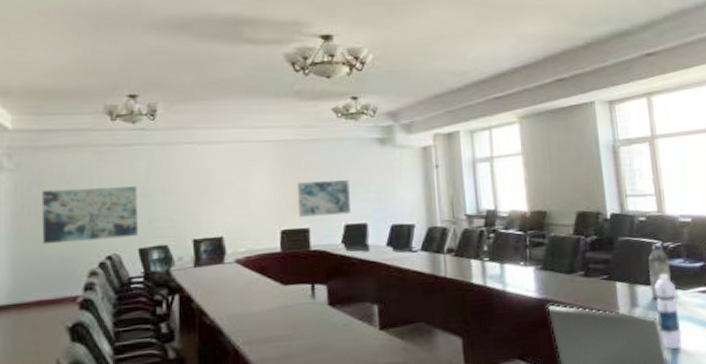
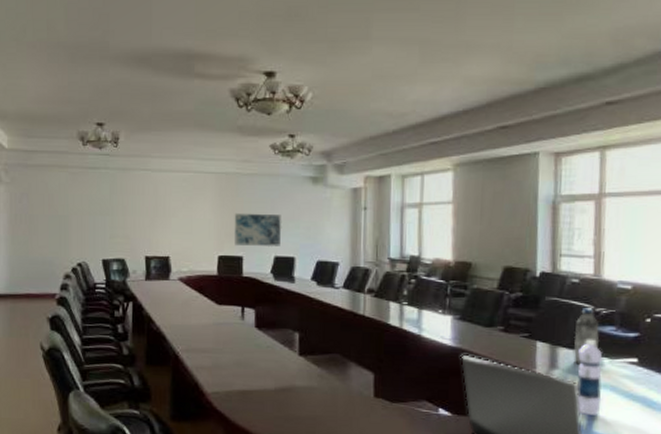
wall art: present [41,186,138,245] -> none [29,202,102,249]

